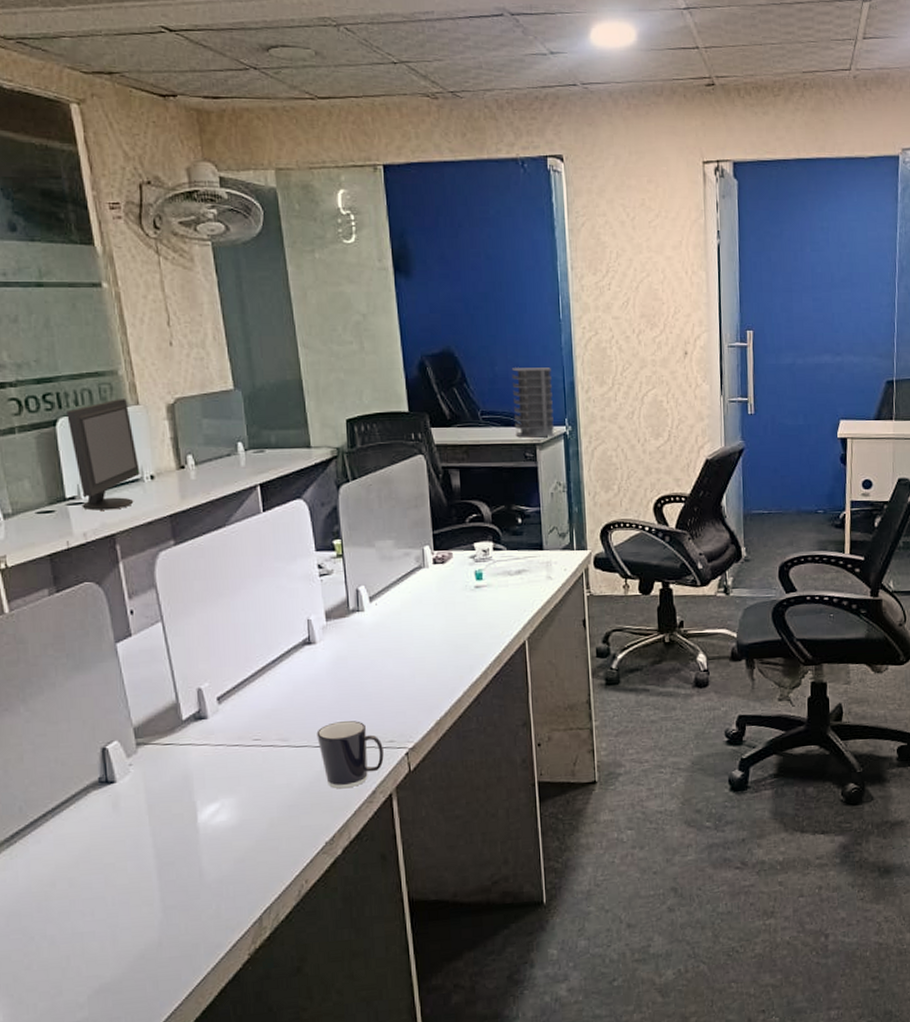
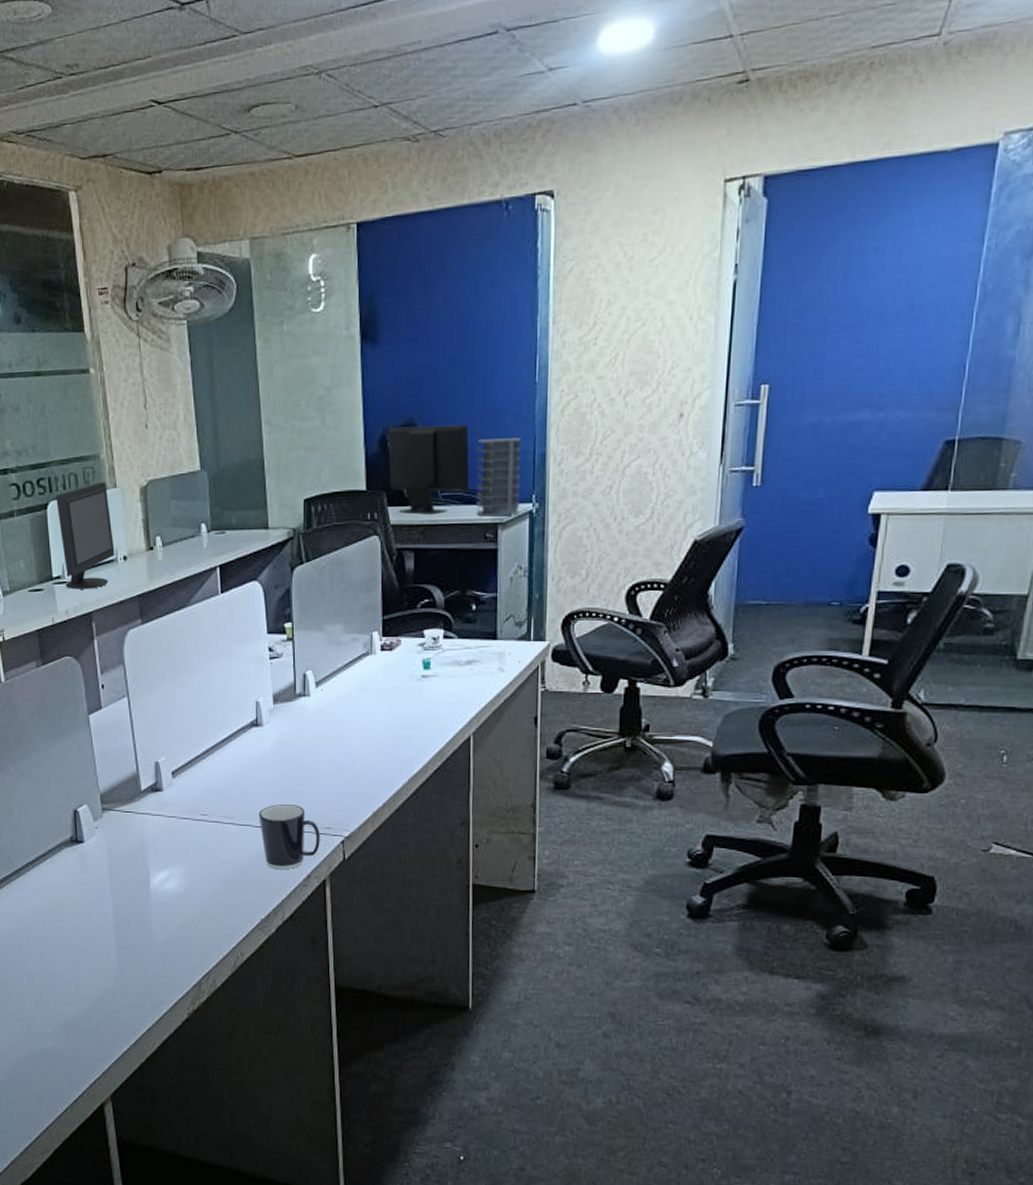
computer monitor: none [426,353,508,435] -> present [388,424,470,515]

